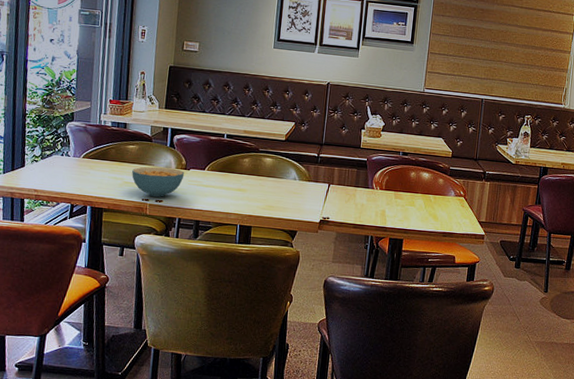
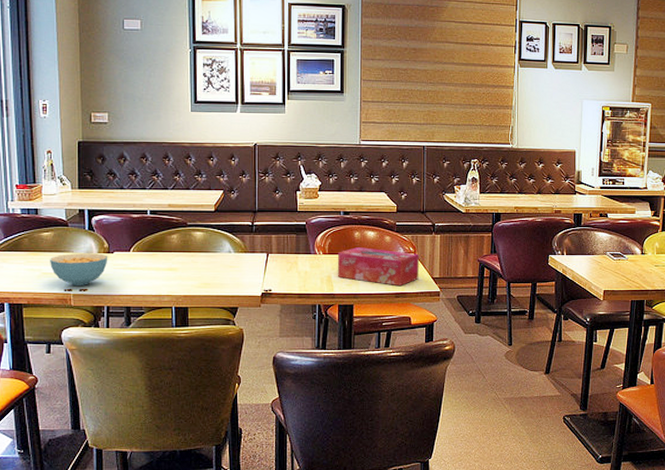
tissue box: none [391,186,468,227] -> present [337,247,419,287]

